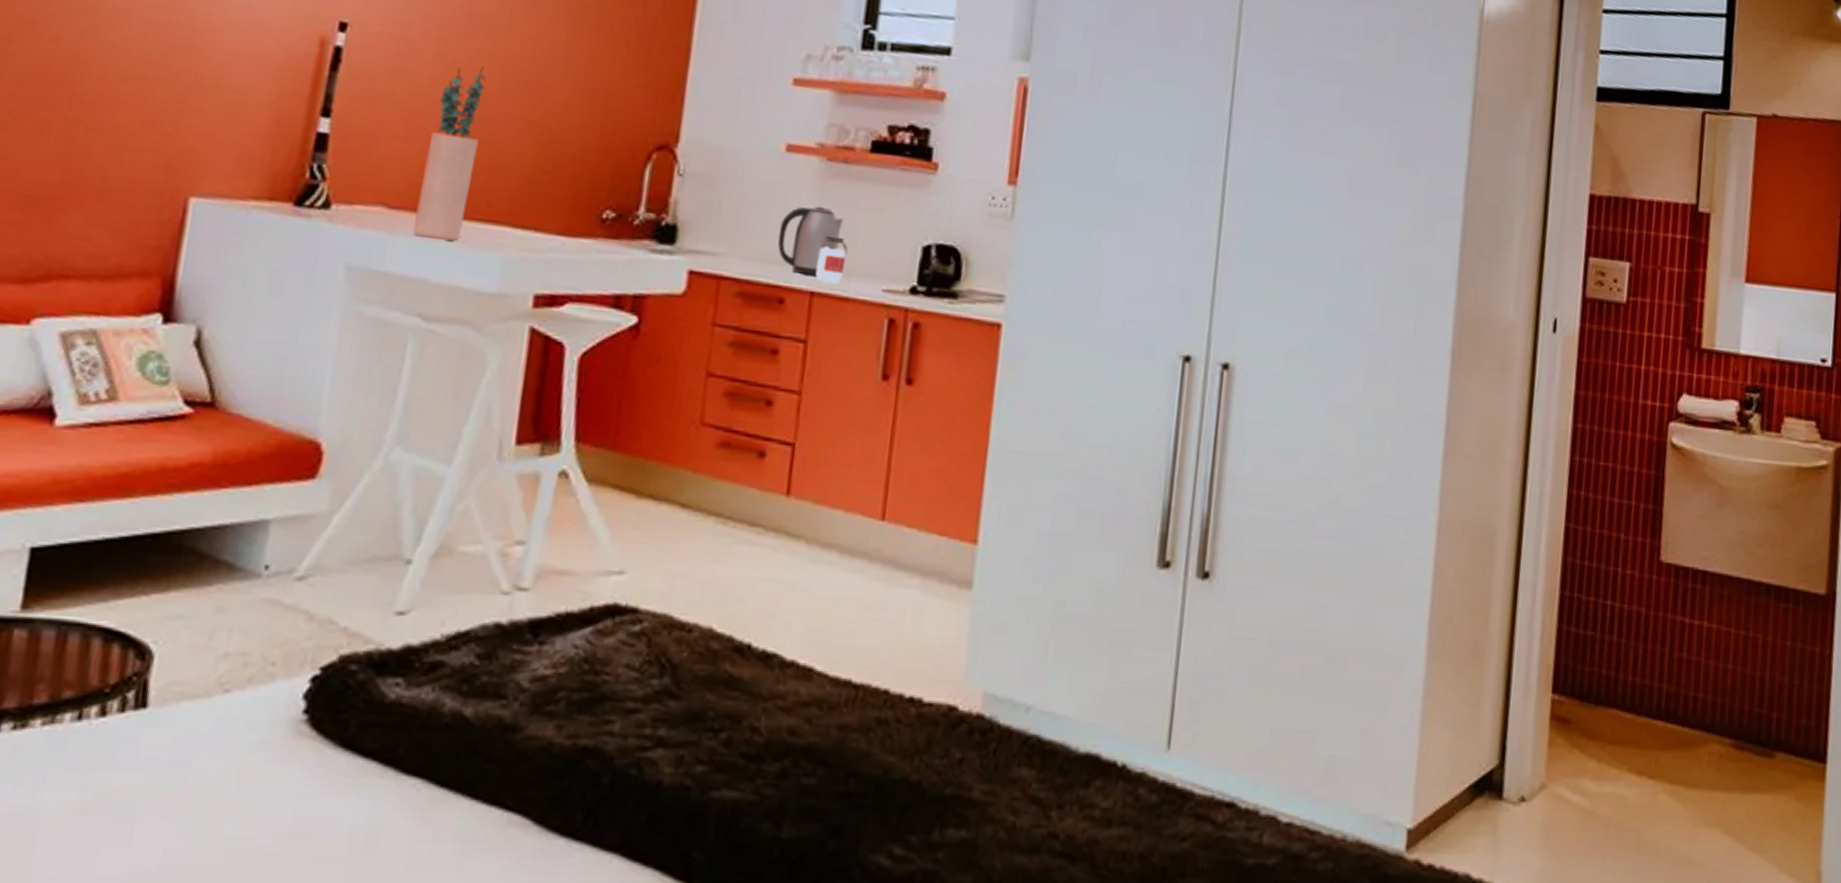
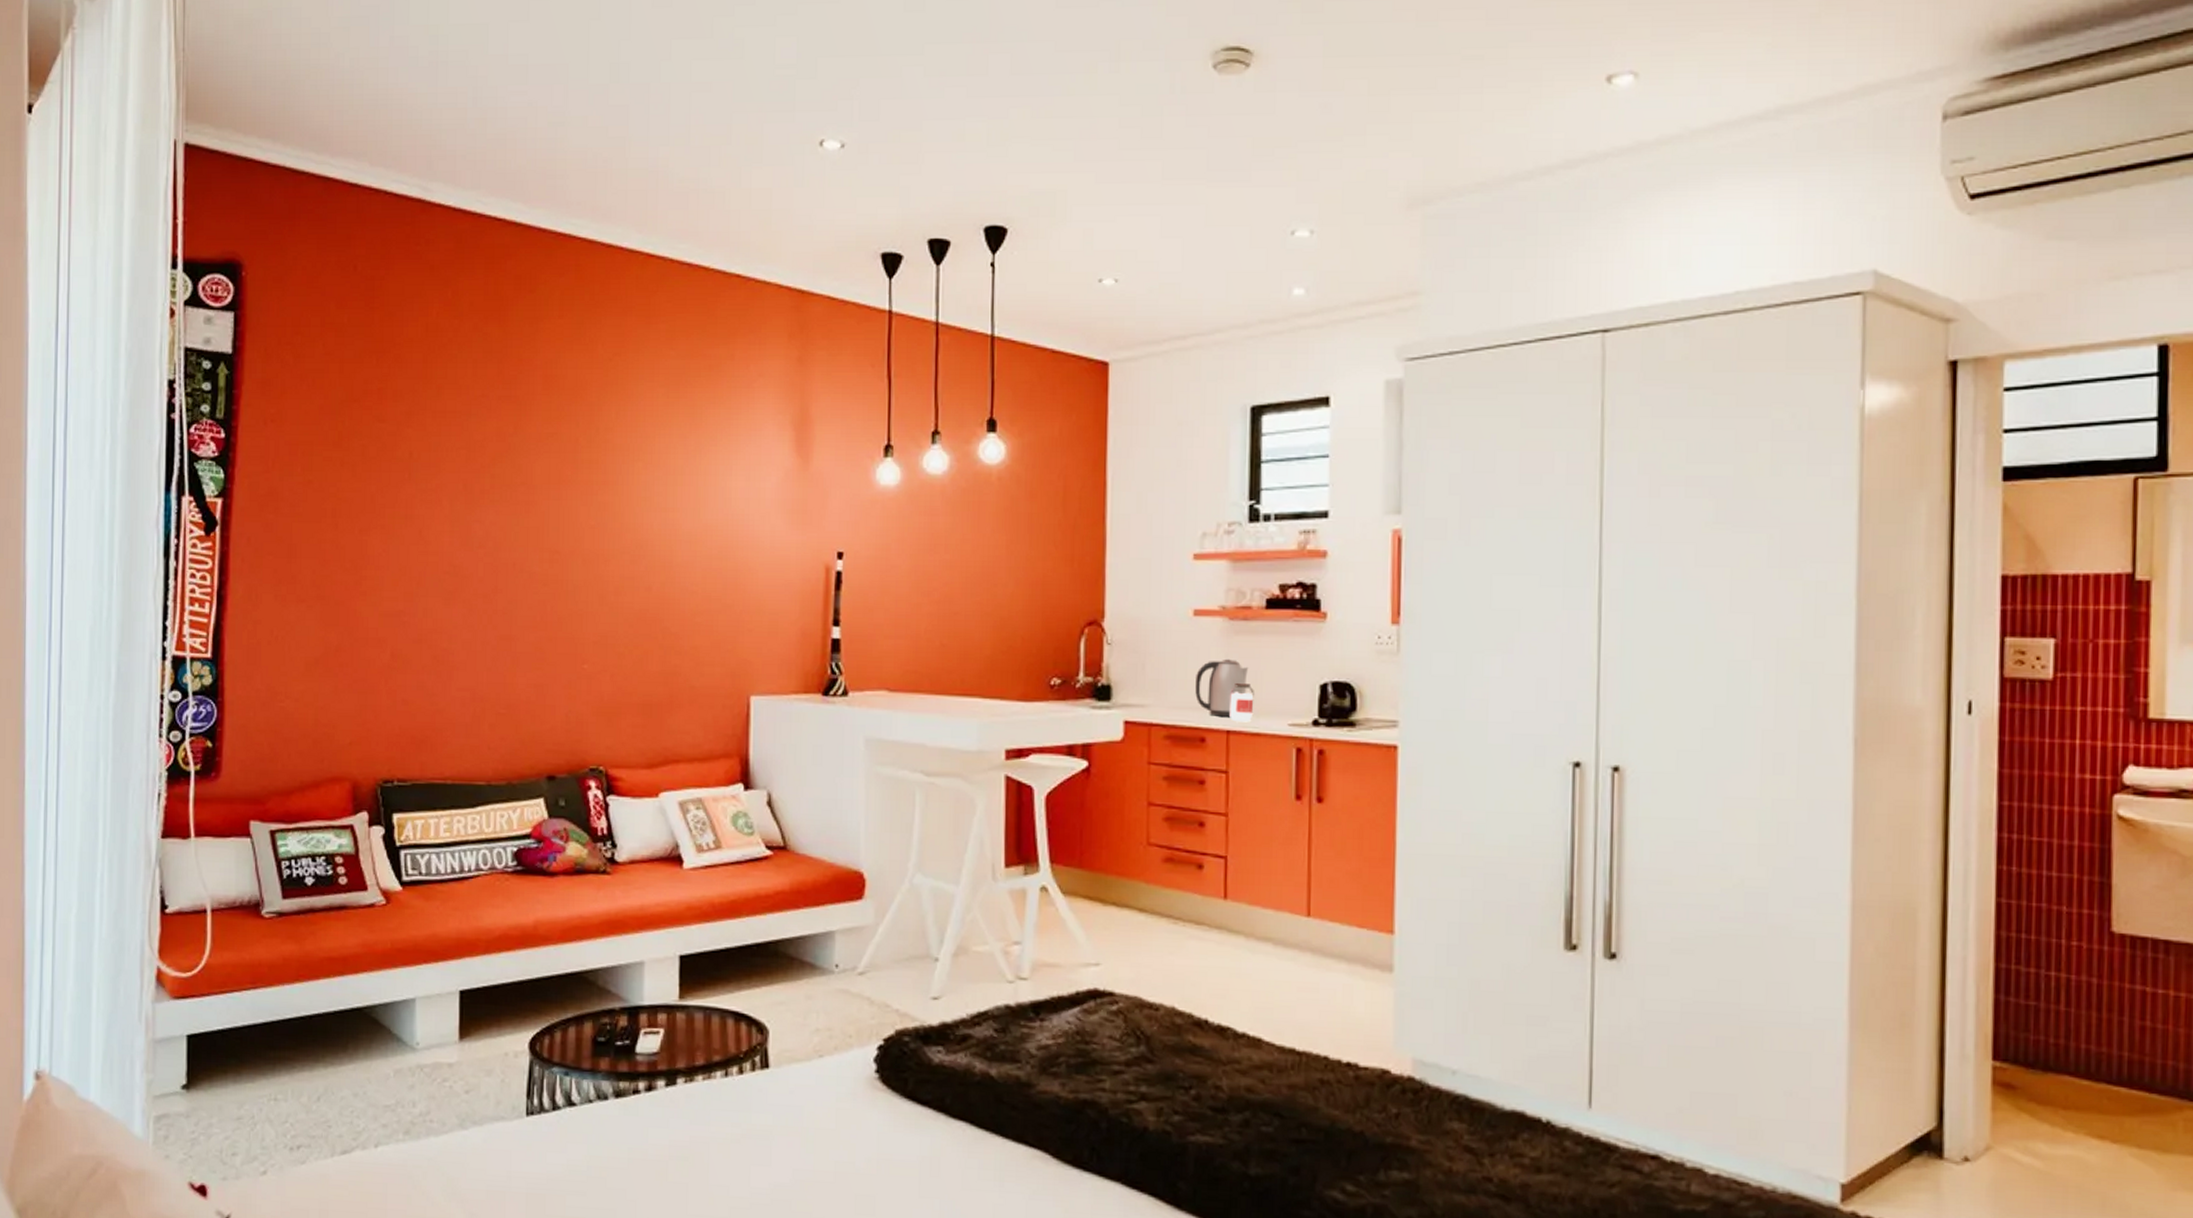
vase: present [413,66,486,242] -> none [910,573,949,713]

